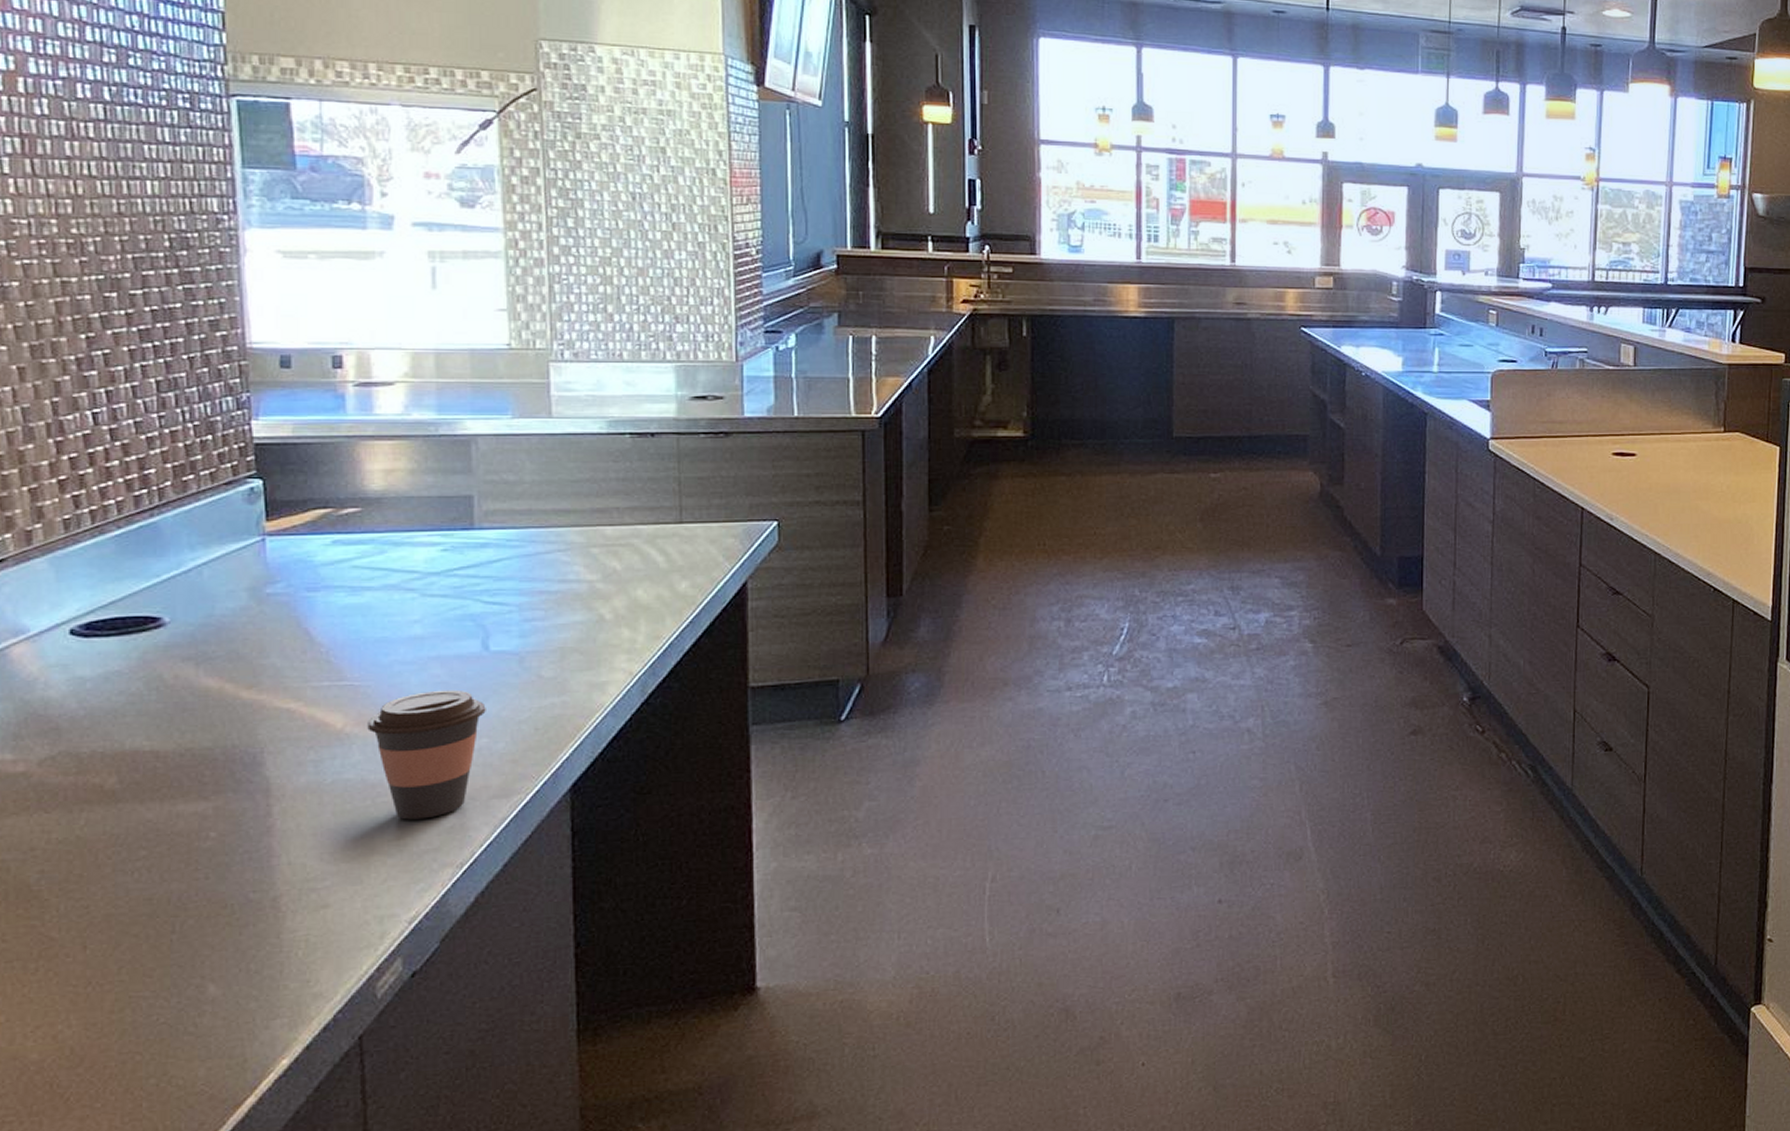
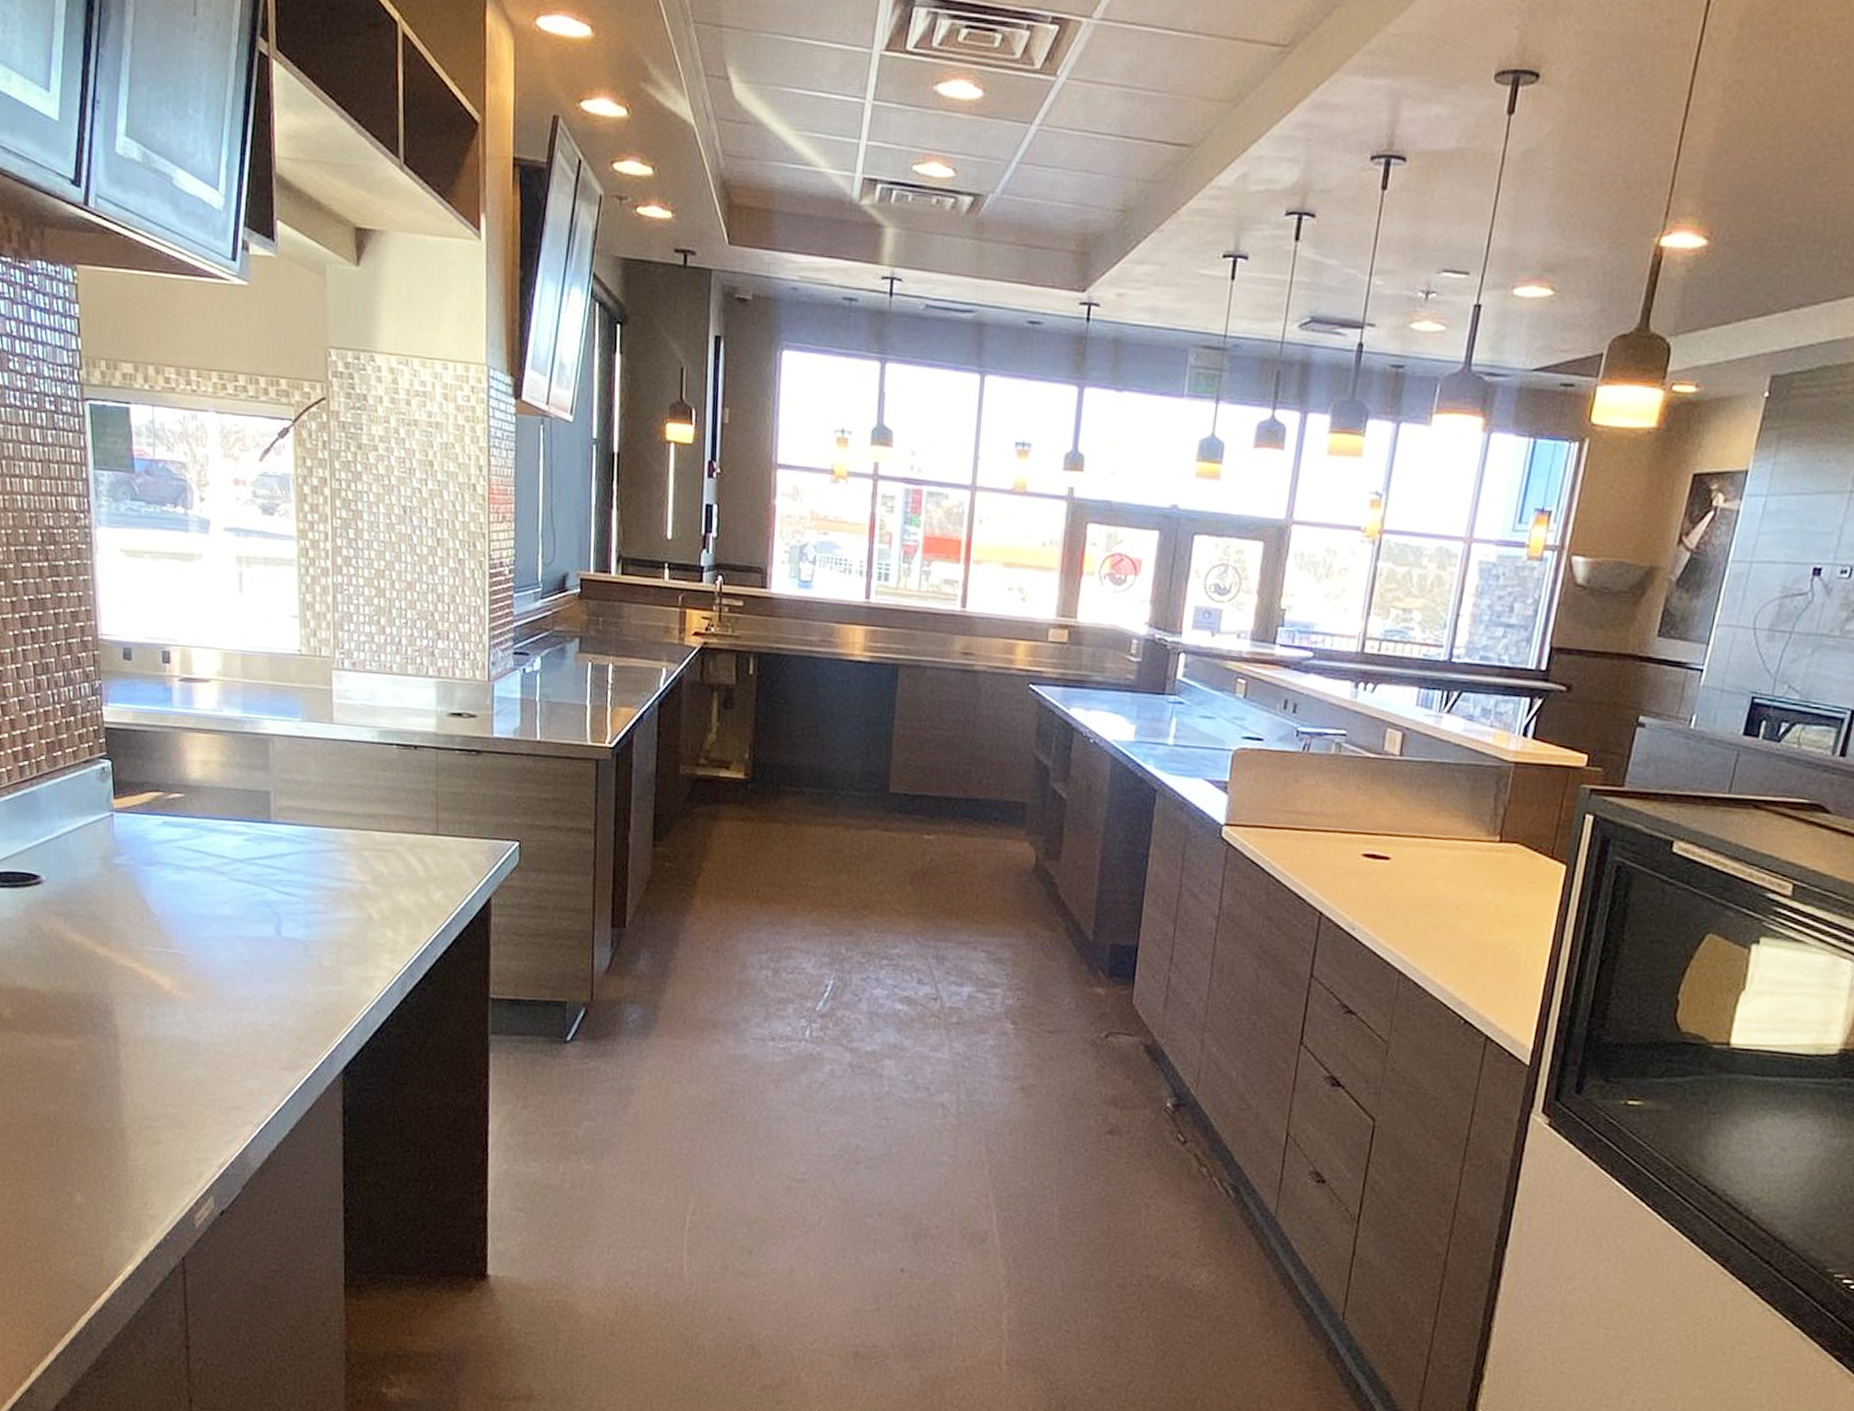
coffee cup: present [366,689,486,820] -> none [187,967,278,1080]

